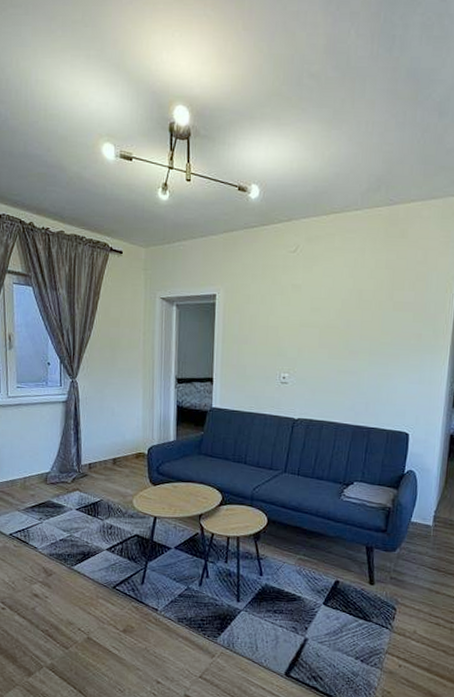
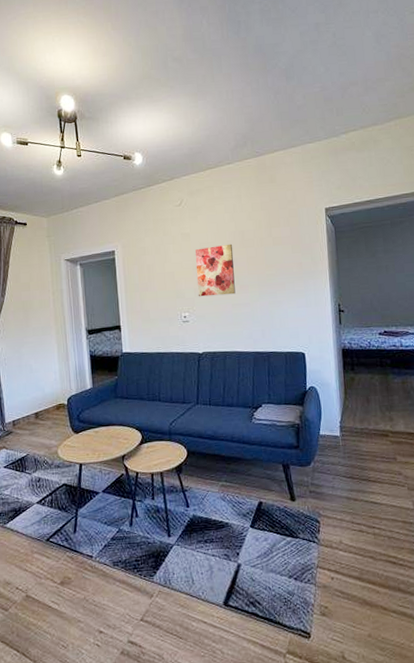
wall art: none [301,302,348,360] -> present [195,244,236,297]

